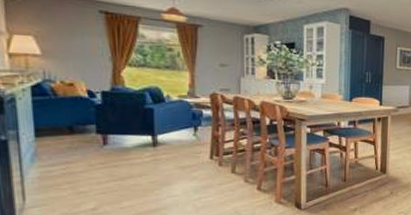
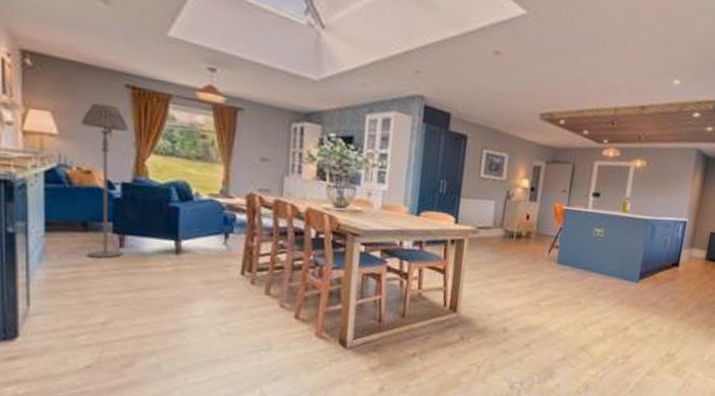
floor lamp: none [61,27,107,155] -> present [80,103,129,259]

